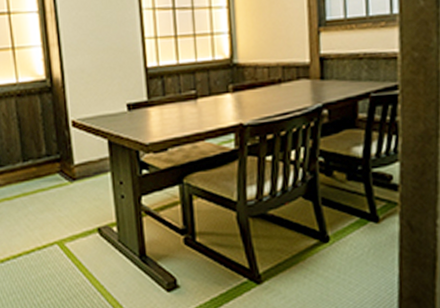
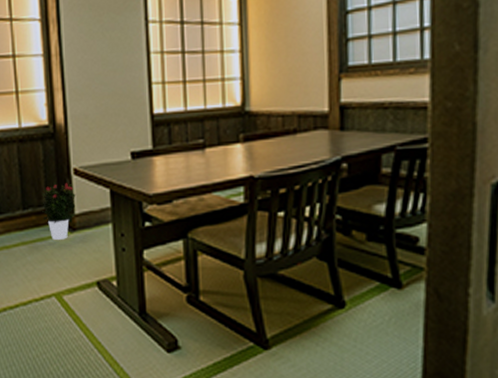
potted flower: none [41,135,76,191] -> present [42,183,76,241]

